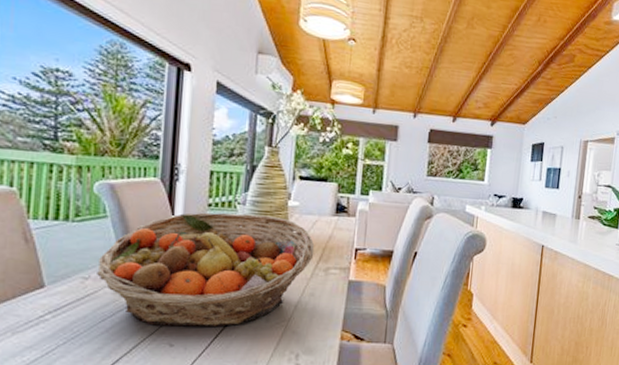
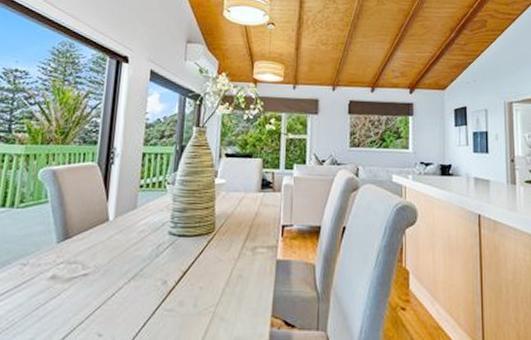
fruit basket: present [97,212,315,327] -> none [34,193,242,314]

